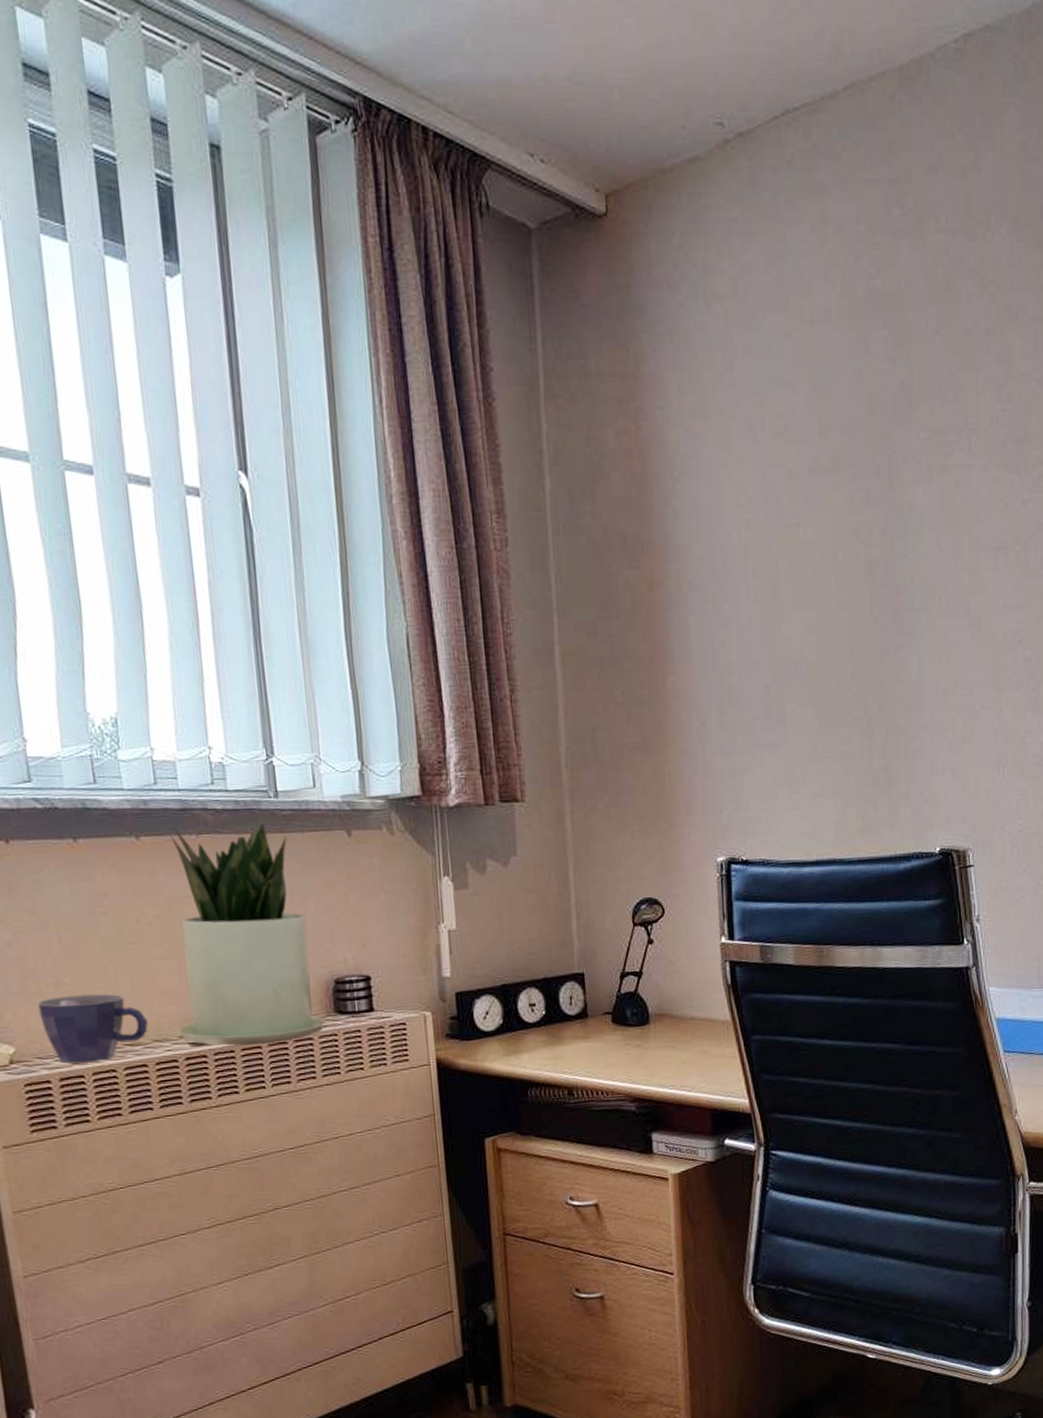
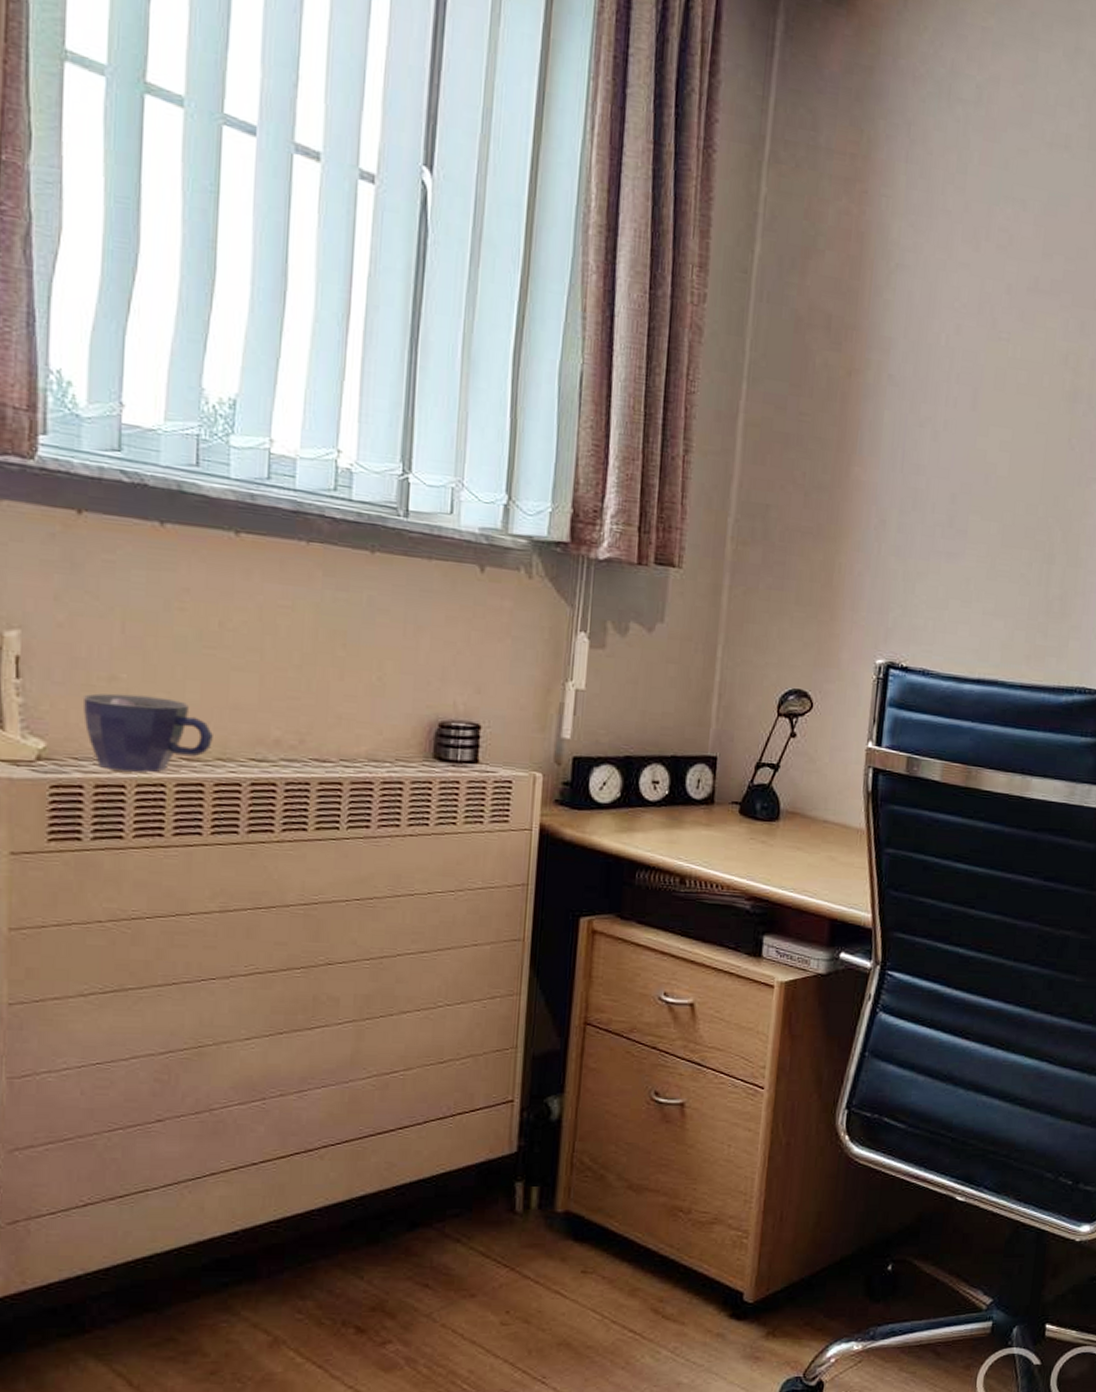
planter: present [171,824,326,1046] -> none [244,529,422,782]

